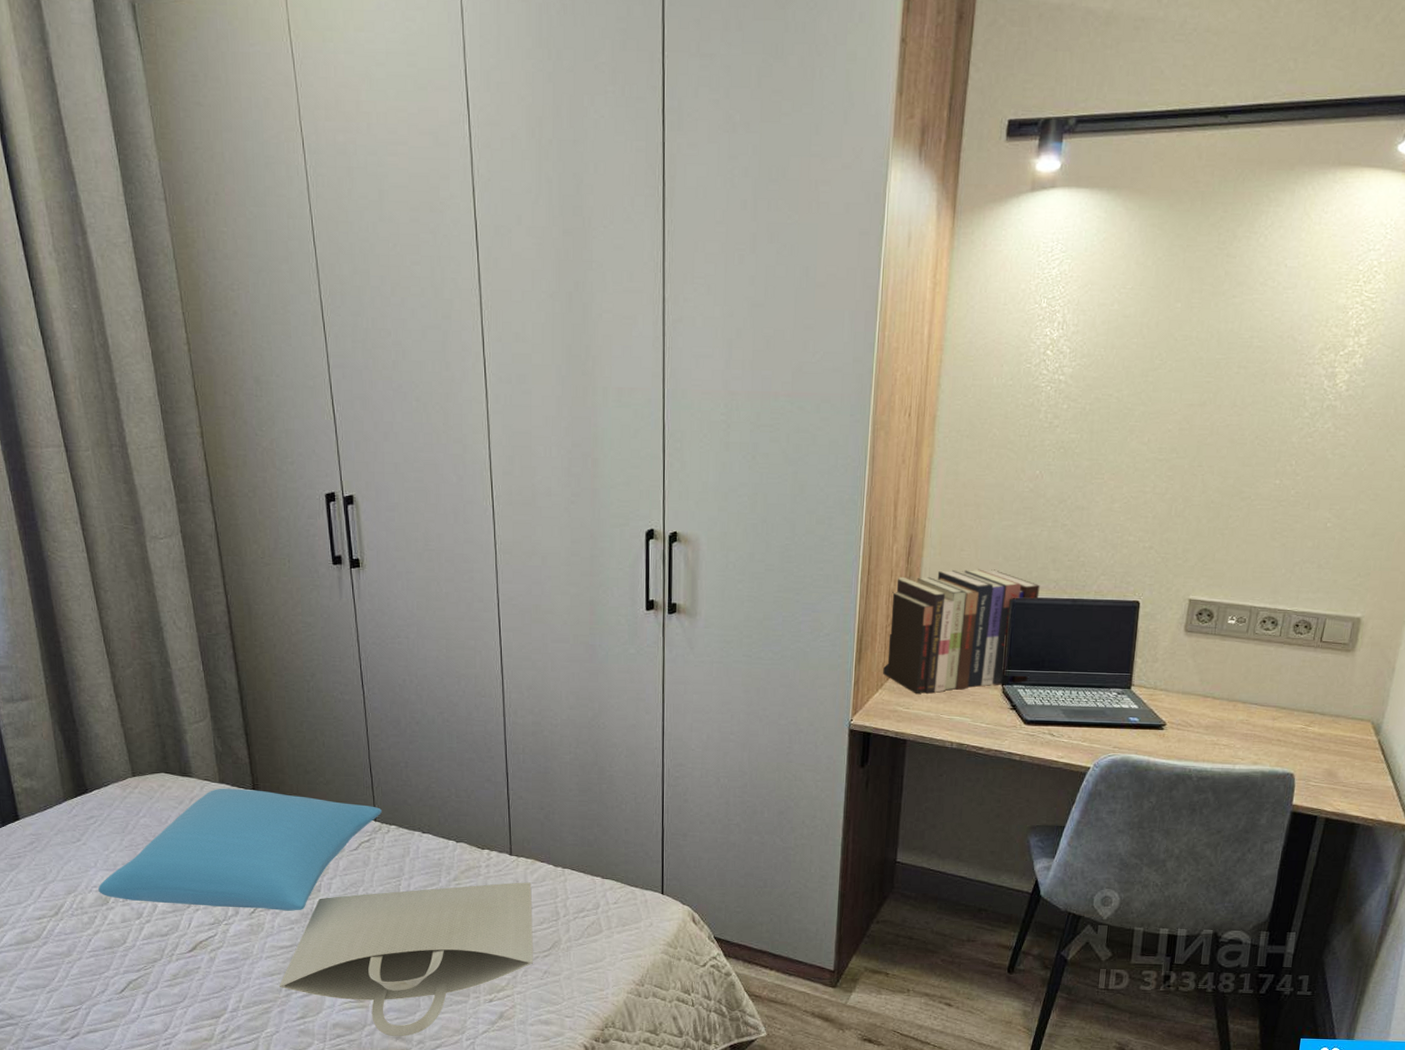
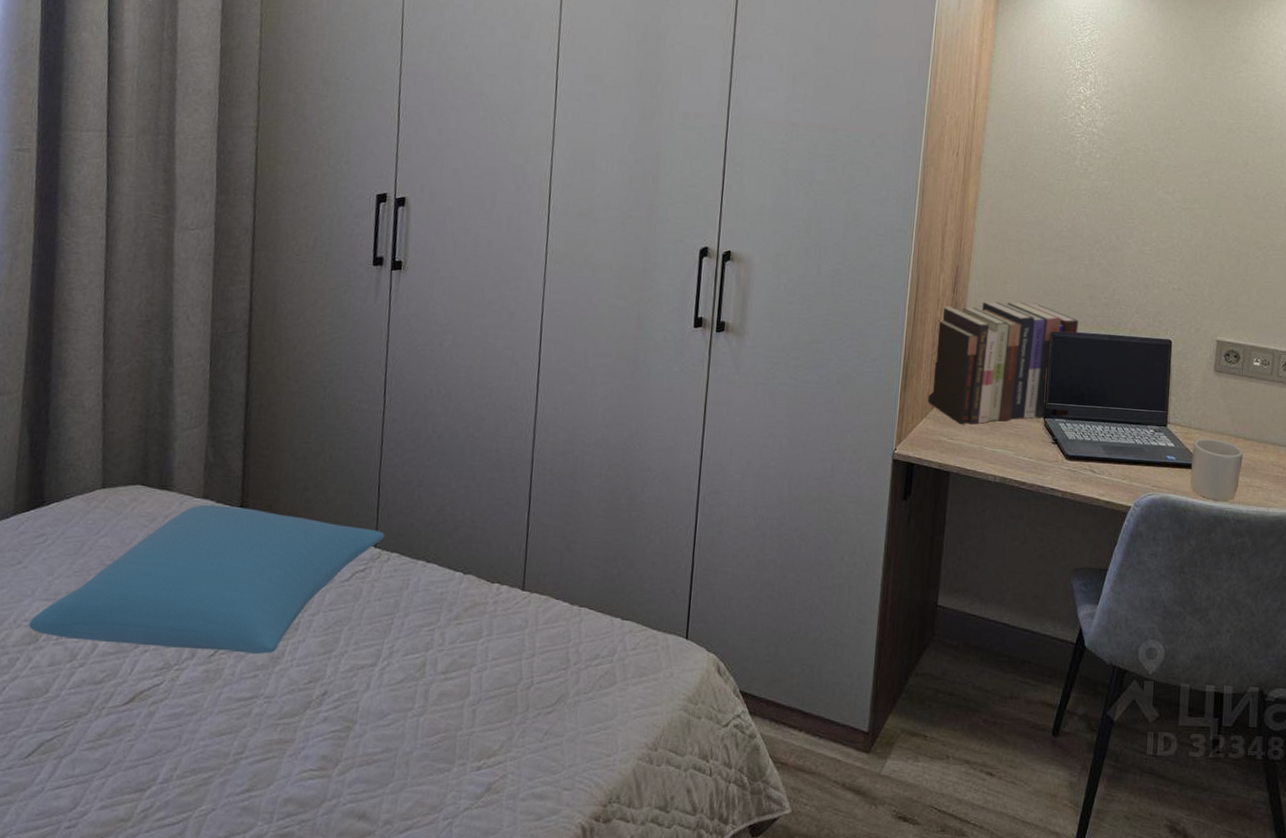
tote bag: present [279,882,534,1037] -> none [227,622,543,816]
mug: none [1153,699,1211,760] -> present [1190,438,1243,502]

